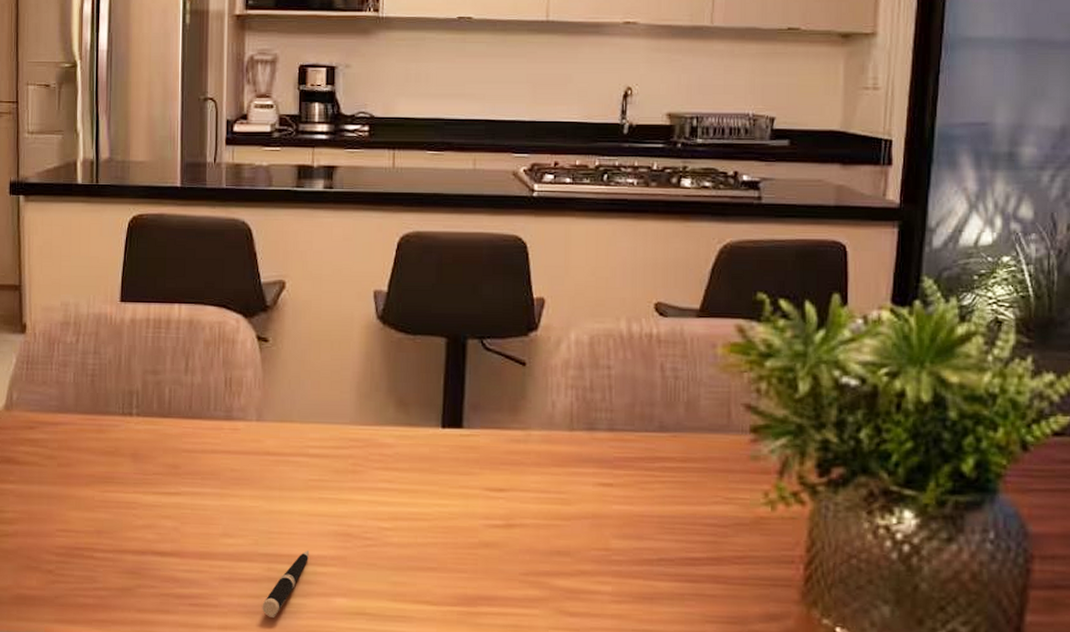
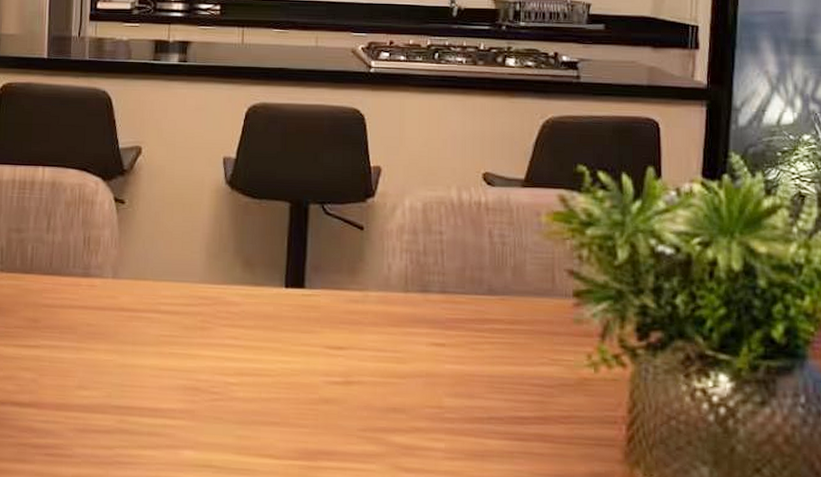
pen: present [262,550,310,618] -> none [114,404,160,469]

